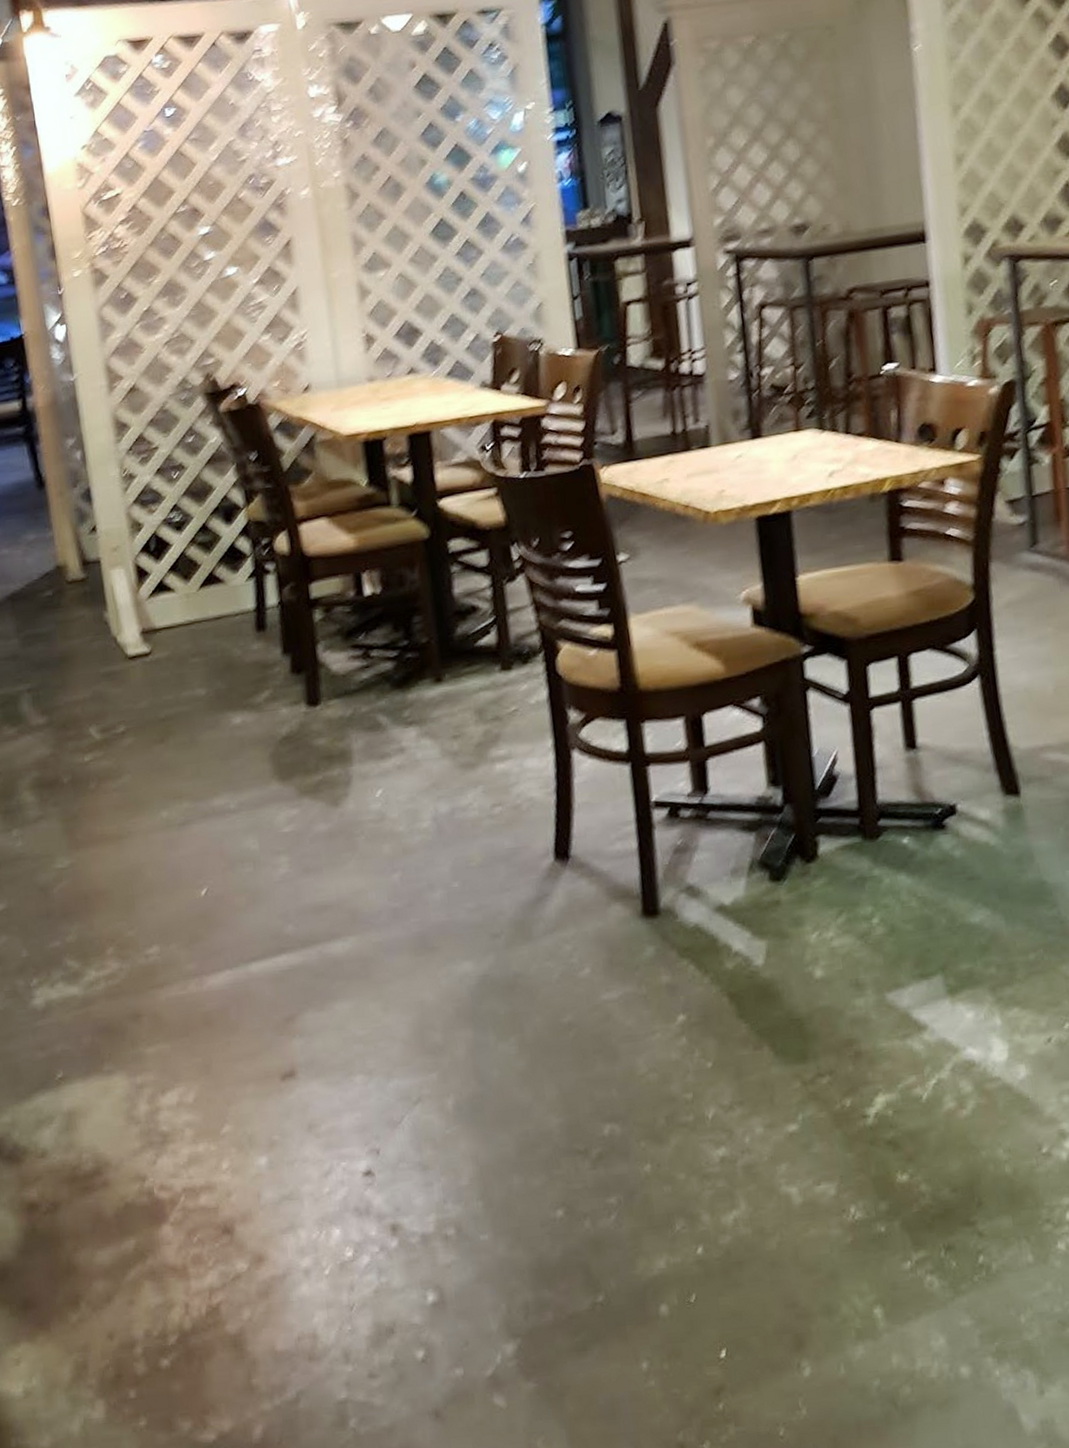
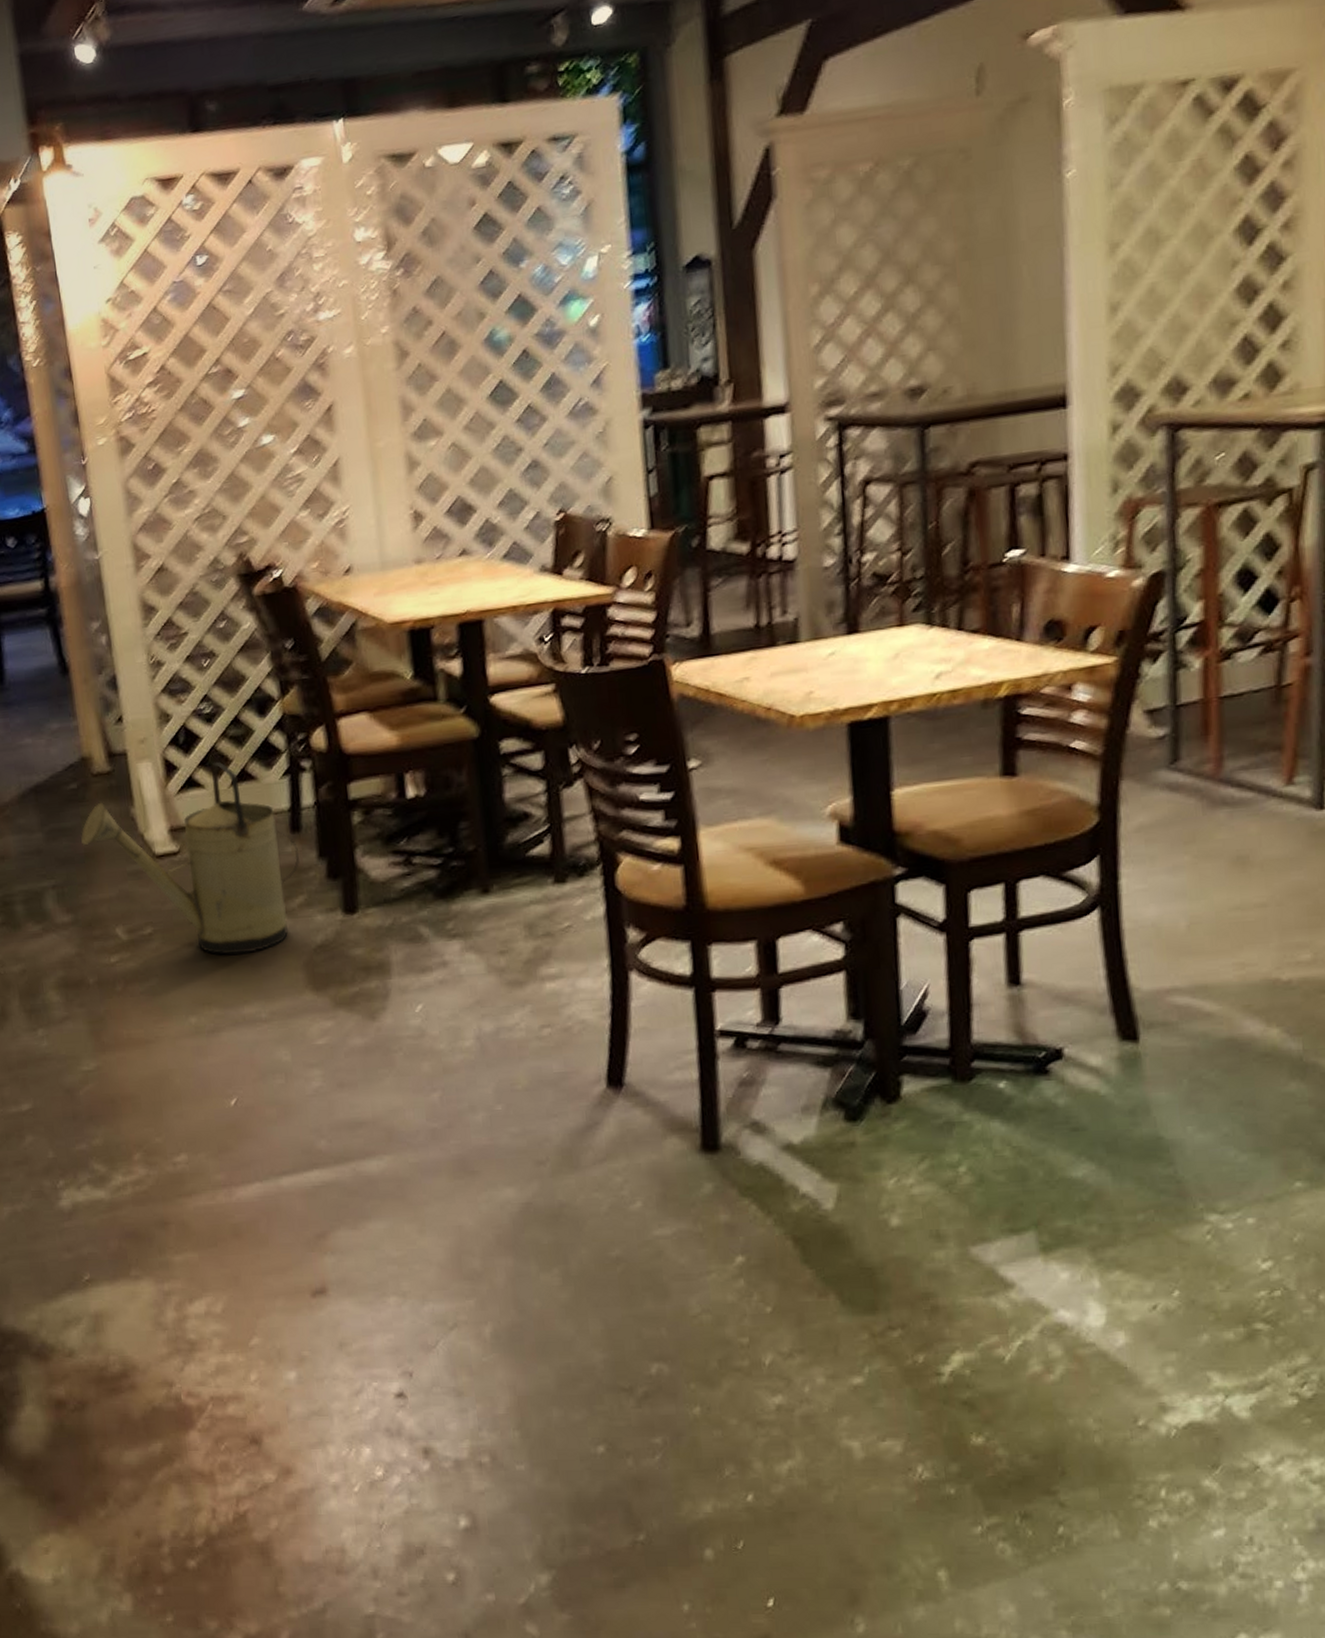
watering can: none [56,566,265,750] -> present [81,761,299,955]

